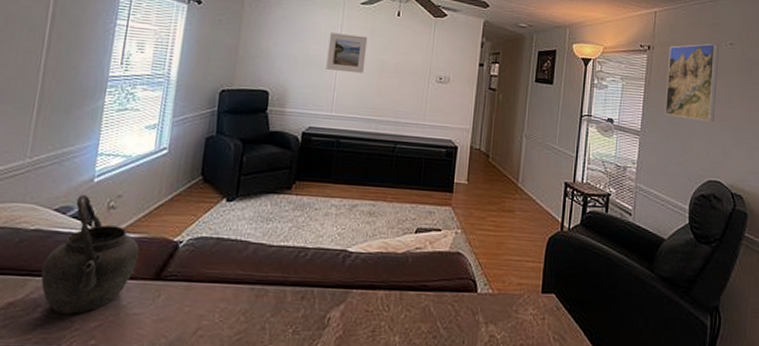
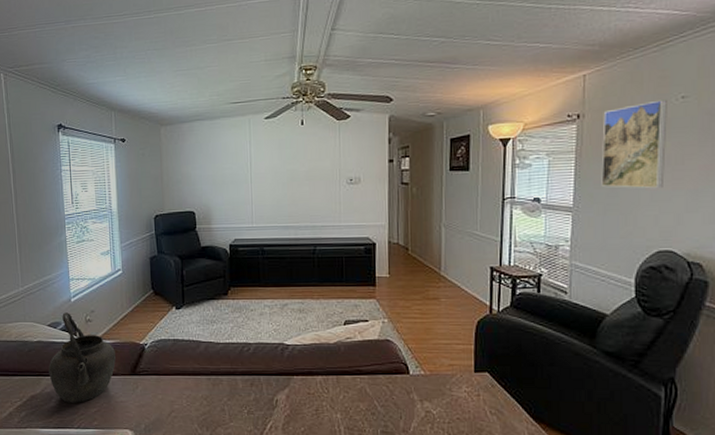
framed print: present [326,32,368,74] -> none [240,149,277,186]

